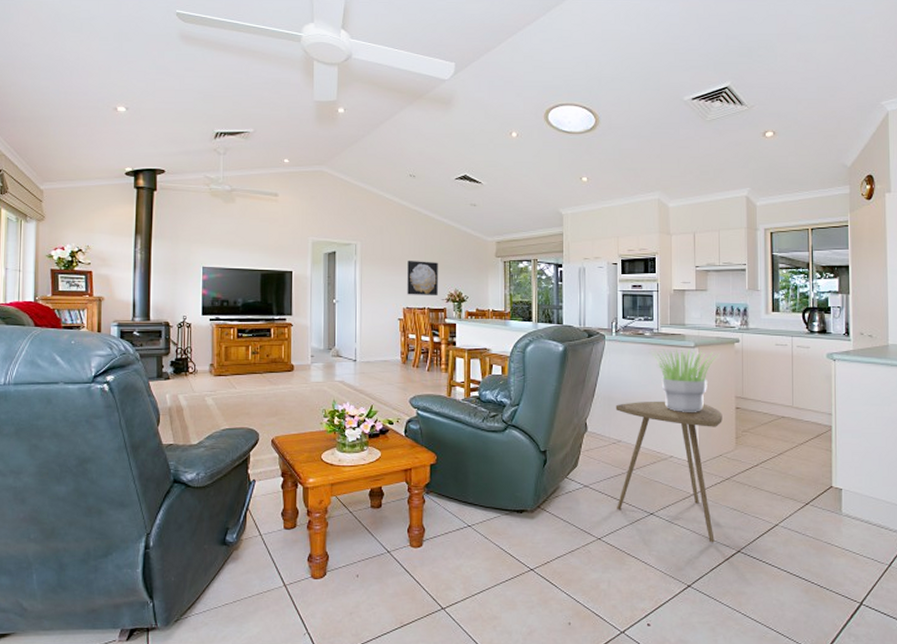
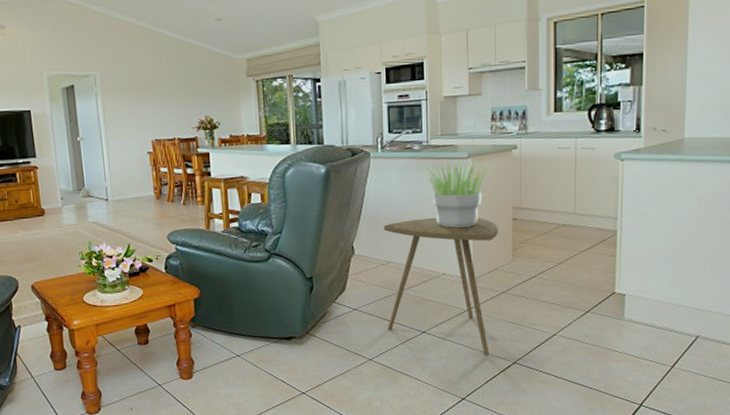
wall art: present [407,261,438,295] -> none [152,87,187,126]

